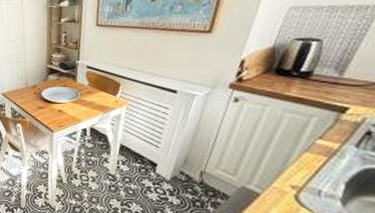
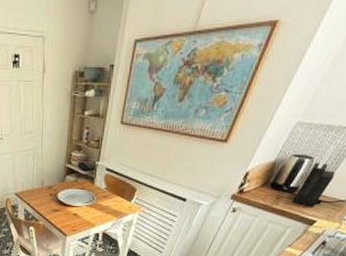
knife block: none [308,24,357,93] -> present [292,144,335,208]

